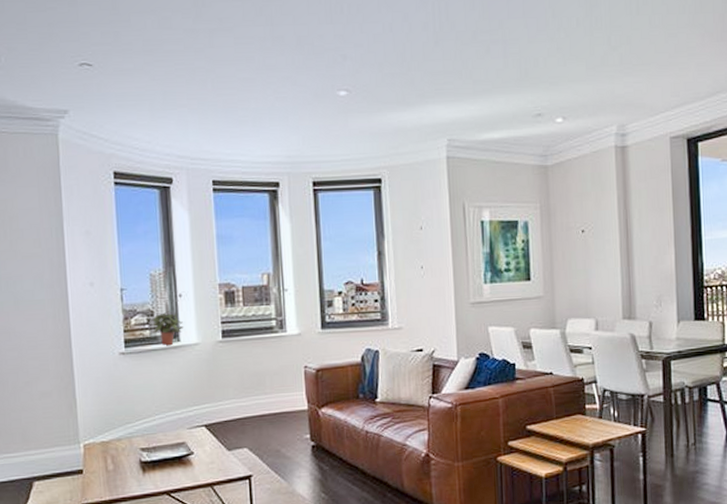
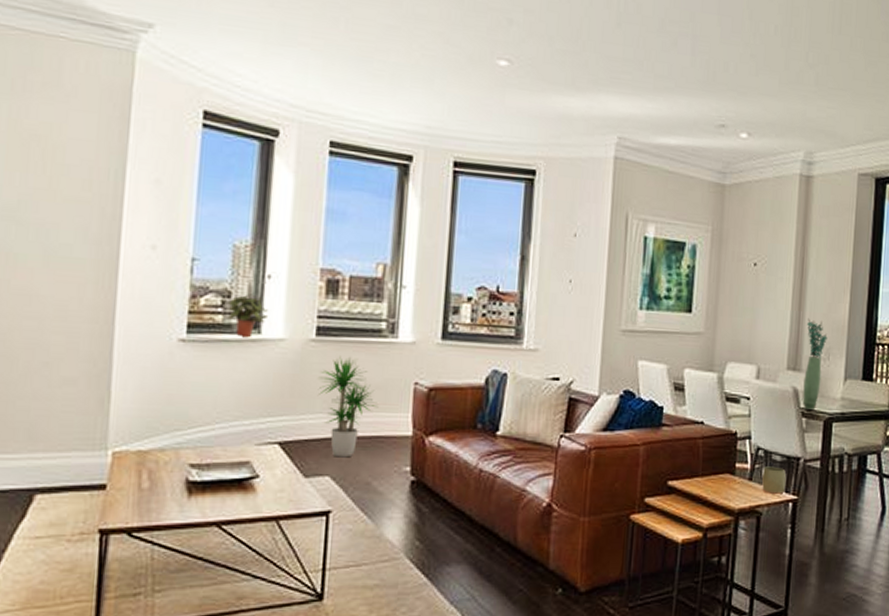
potted plant: none [228,351,278,433] -> present [318,356,379,458]
mug: none [610,404,634,428] -> present [761,466,787,494]
vase: none [636,272,657,353] -> present [802,319,828,411]

